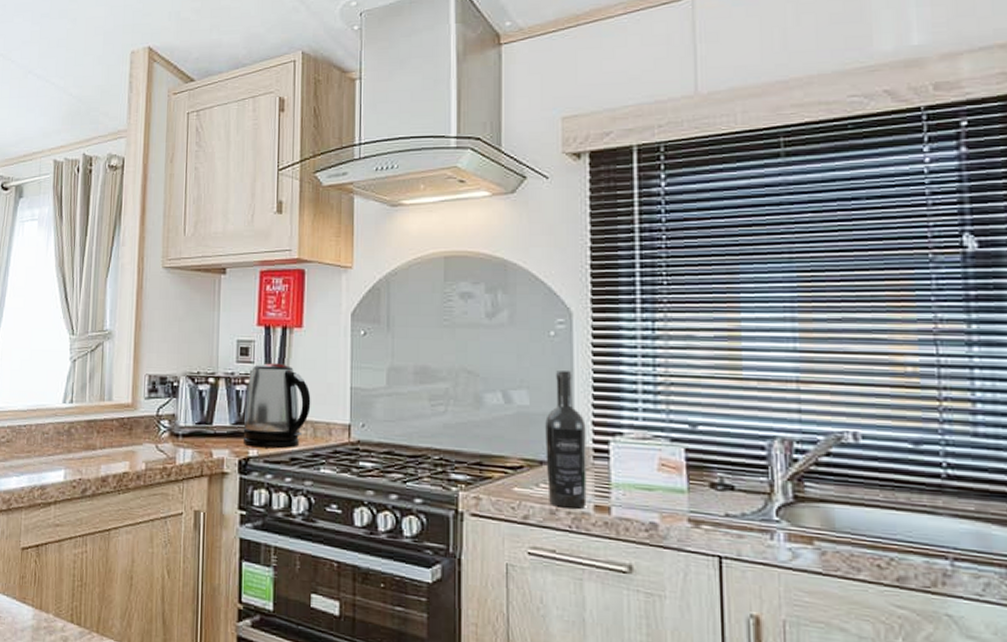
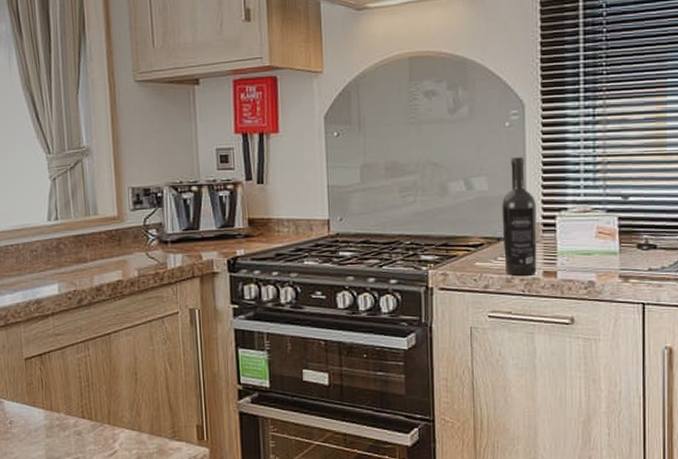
kettle: present [242,363,311,450] -> none [229,168,292,248]

